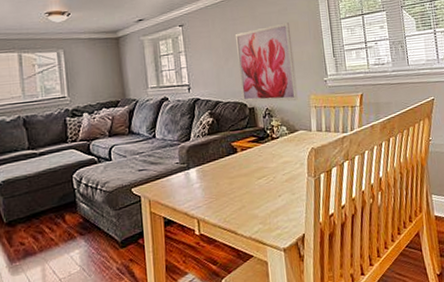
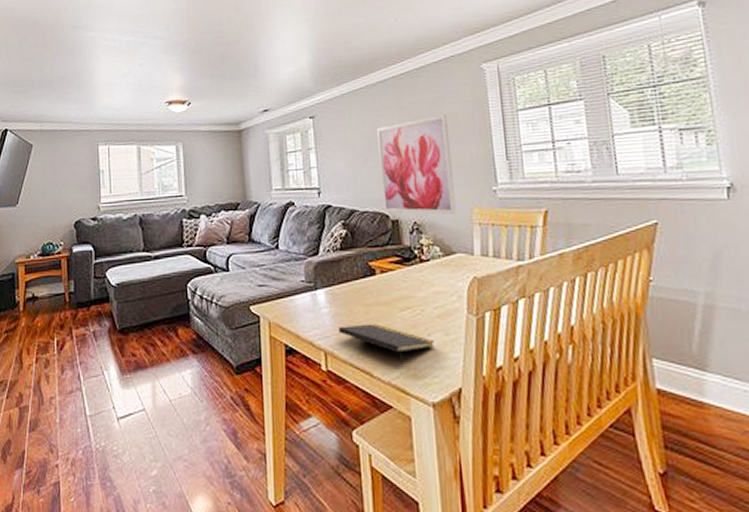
notepad: none [208,192,284,222] -> present [338,323,435,365]

